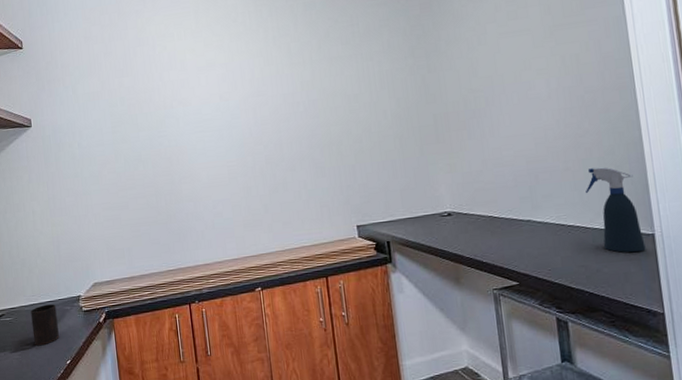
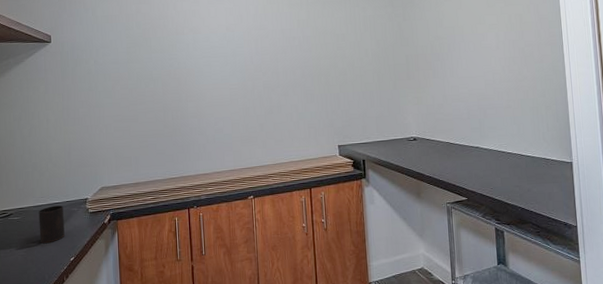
spray bottle: present [586,167,646,253] -> none [522,106,566,177]

